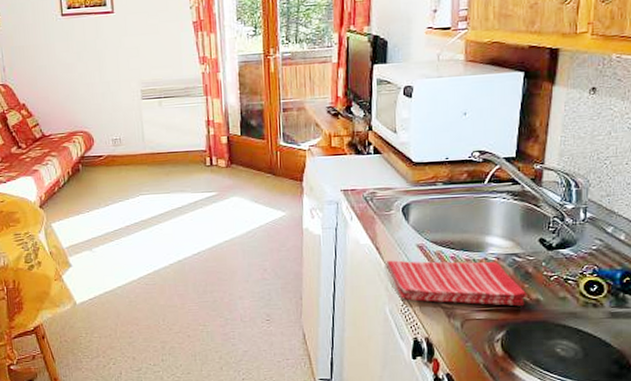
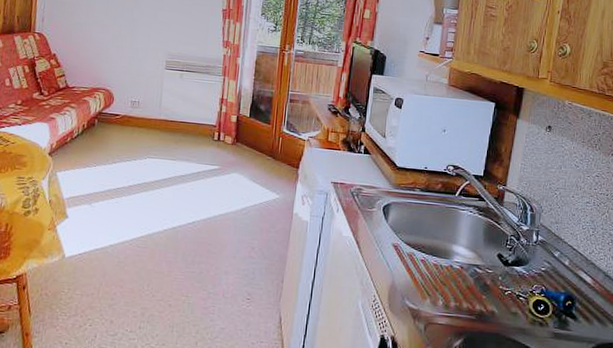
dish towel: present [387,260,527,306] -> none [364,255,484,316]

